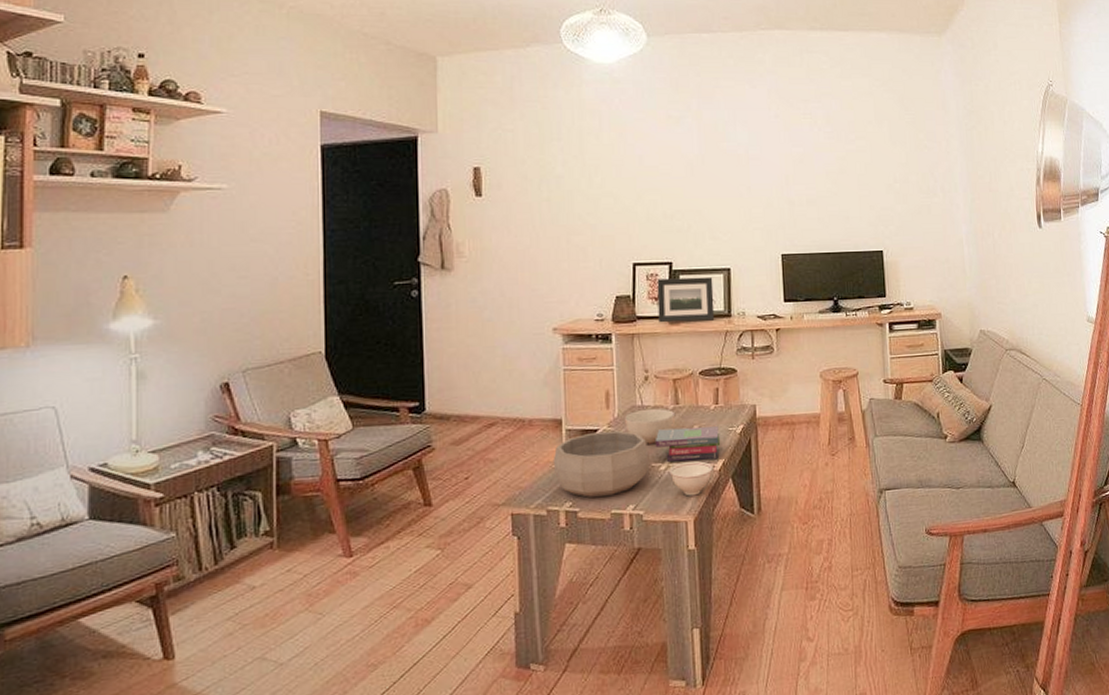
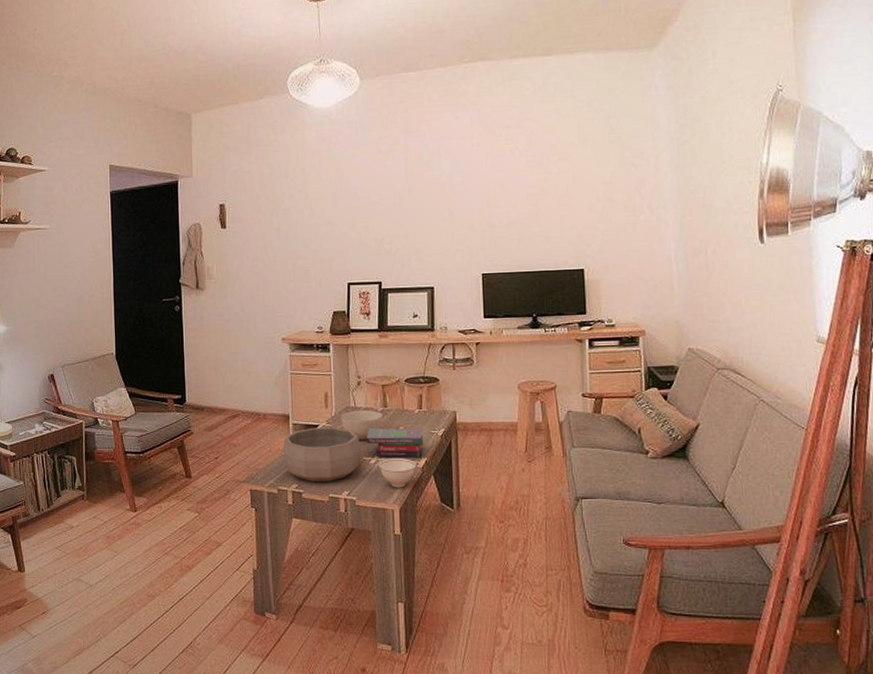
picture frame: present [657,277,715,323] -> none [368,294,419,336]

